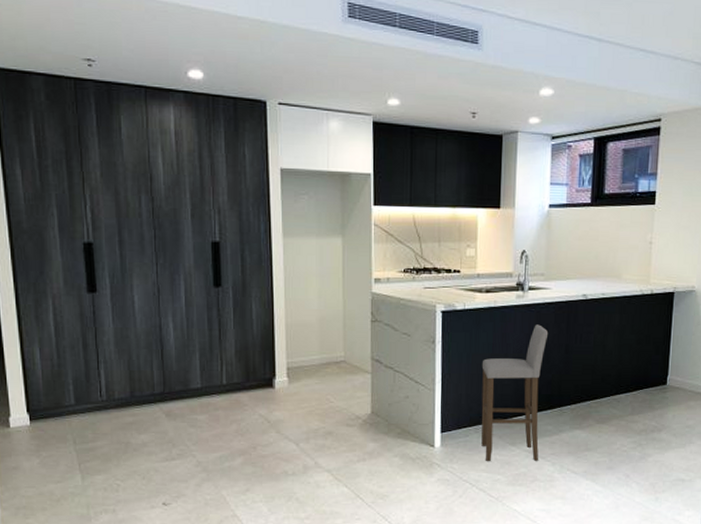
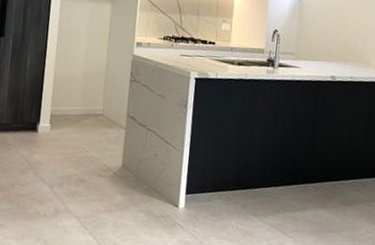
bar stool: present [481,324,549,461] -> none [224,100,296,236]

